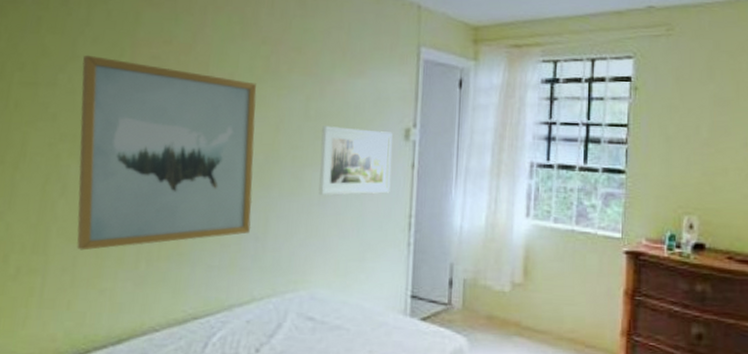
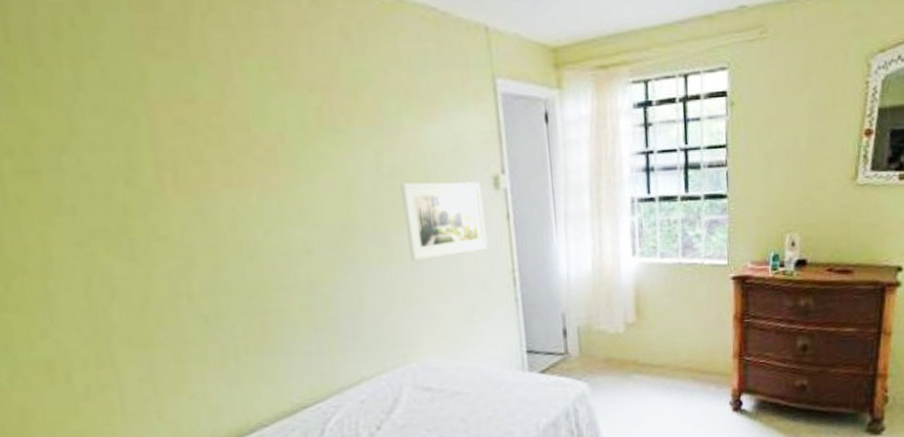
wall art: present [76,55,257,251] -> none [86,127,344,357]

